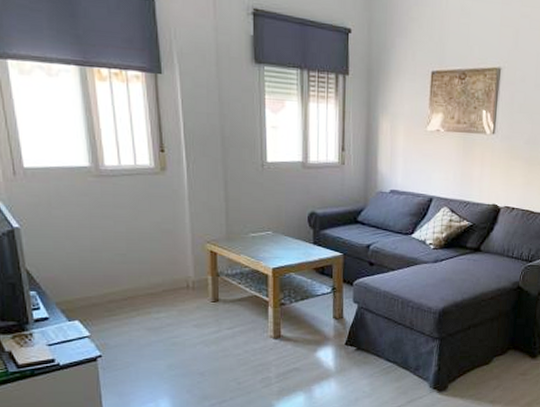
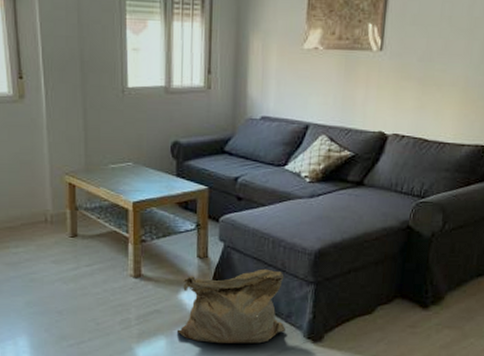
bag: none [314,327,414,396] -> present [176,268,285,344]

